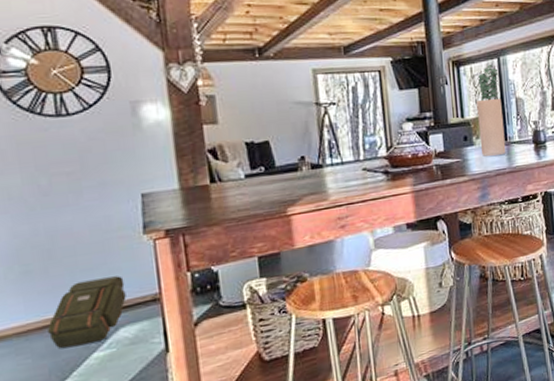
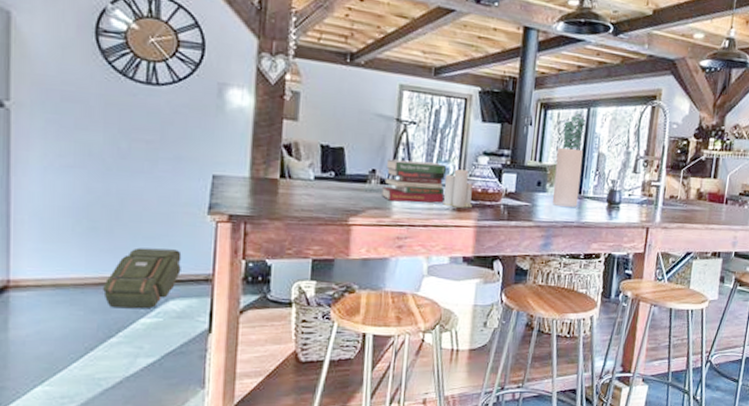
books: none [314,137,377,184] -> present [382,159,447,203]
candle: none [373,137,405,179] -> present [442,167,473,208]

